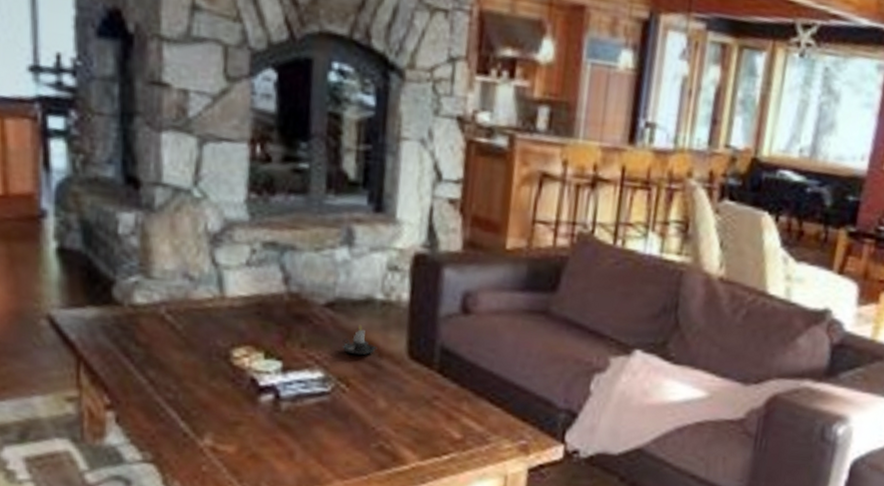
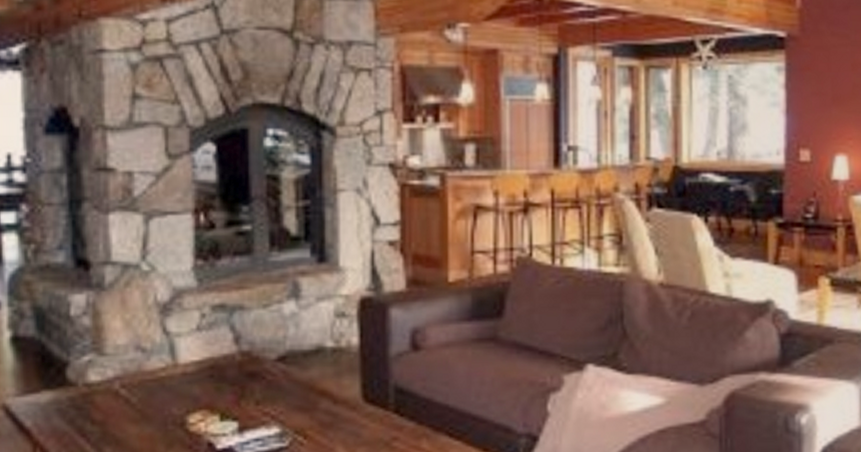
candle: present [342,325,378,356] -> none [296,375,332,406]

